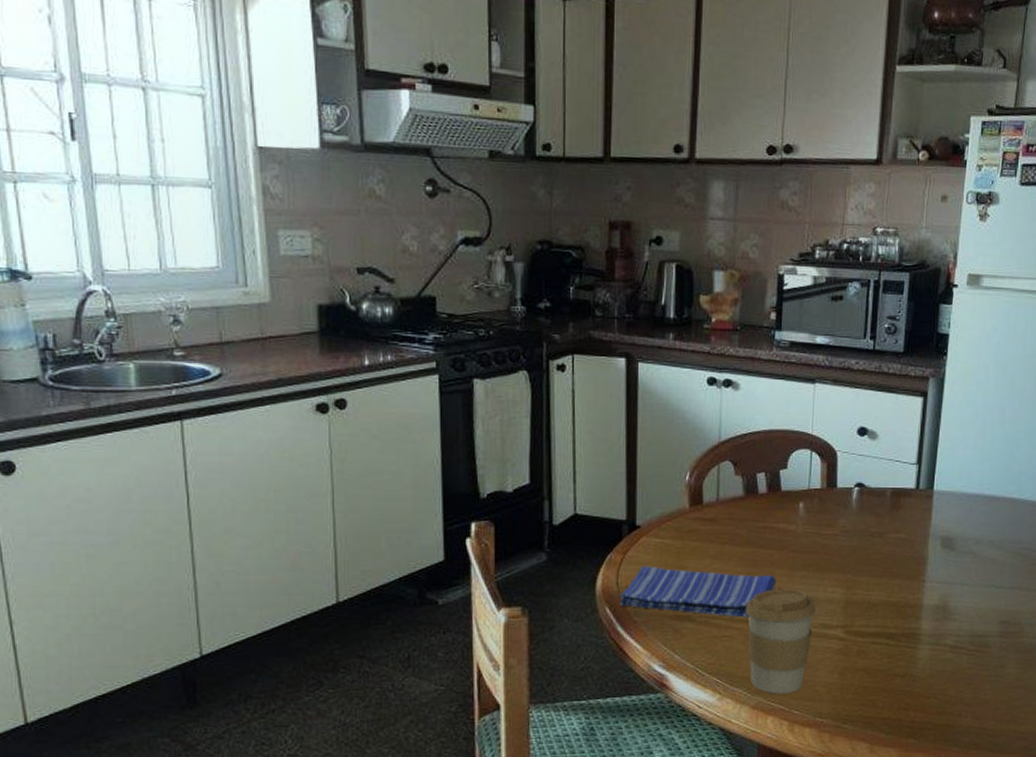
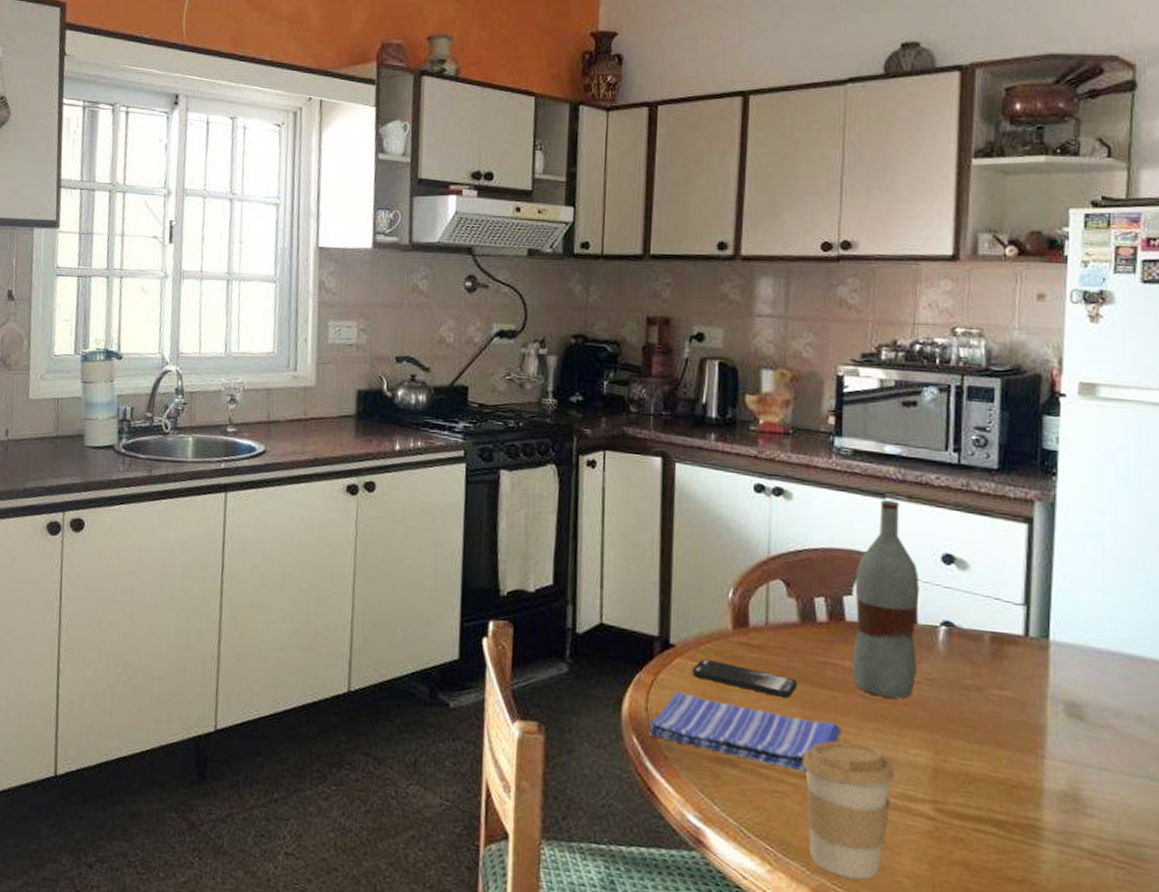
smartphone: none [656,535,742,560] -> present [692,659,797,698]
bottle: none [785,385,840,550] -> present [852,500,920,699]

